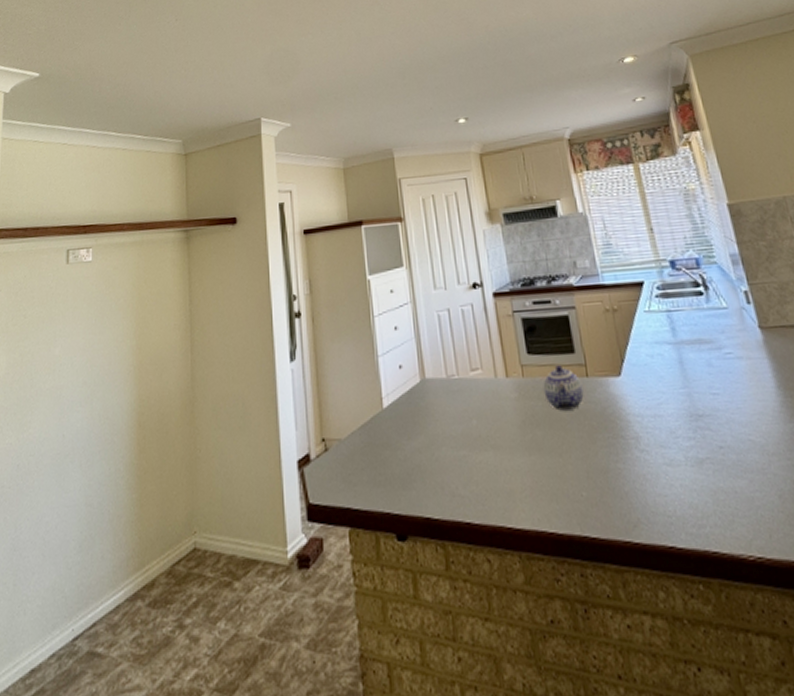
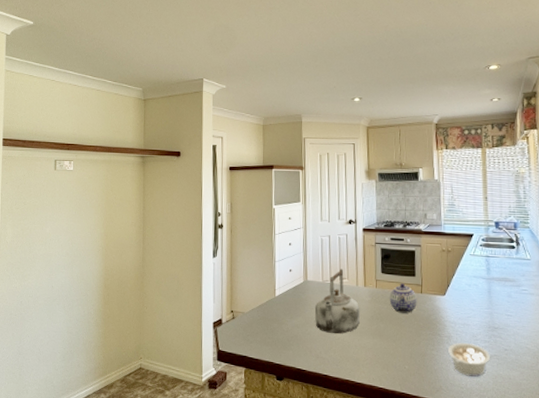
kettle: none [440,355,507,456] -> present [314,268,360,334]
legume: none [638,443,702,497] -> present [447,342,491,377]

